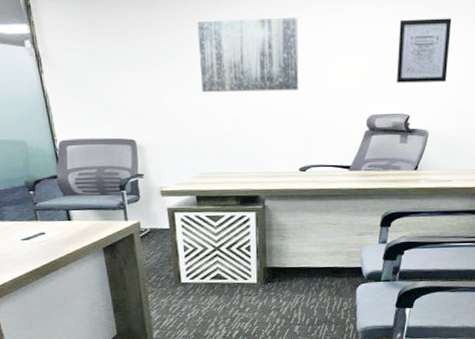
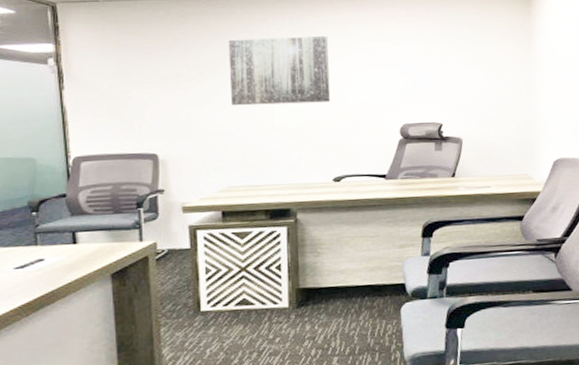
wall art: present [397,18,452,83] -> none [424,36,475,94]

